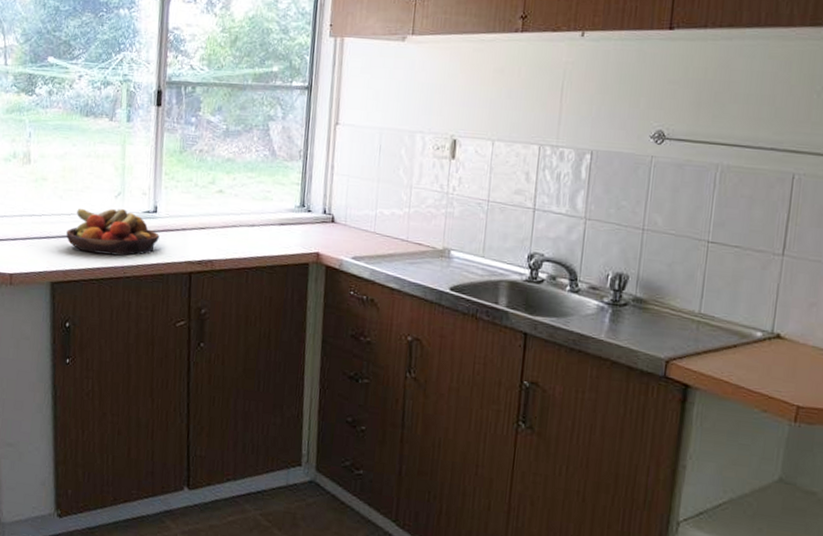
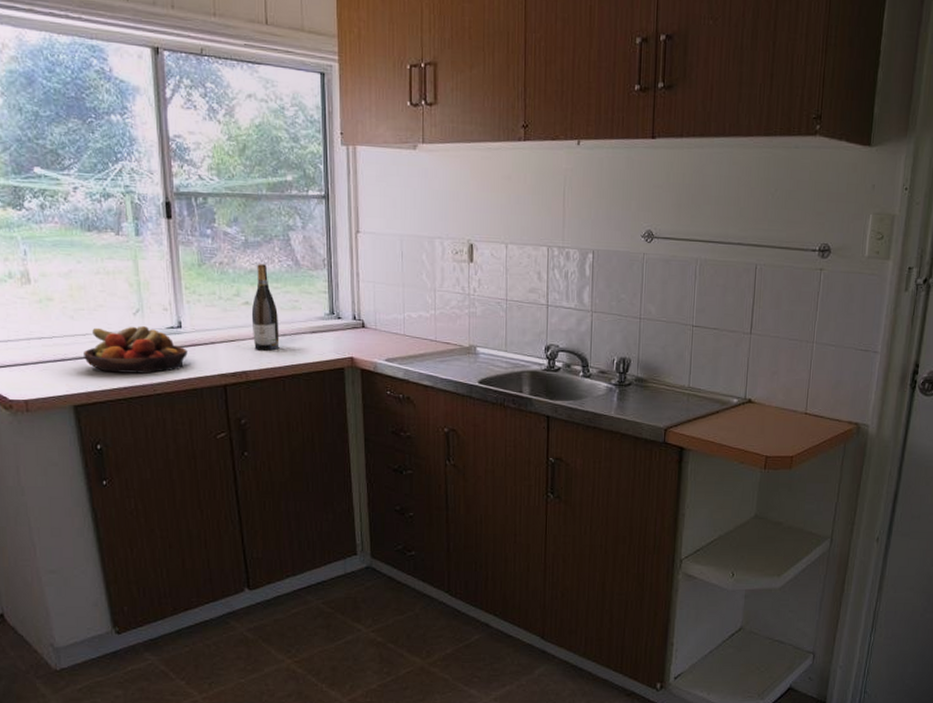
wine bottle: none [222,153,249,241] -> present [251,264,280,351]

